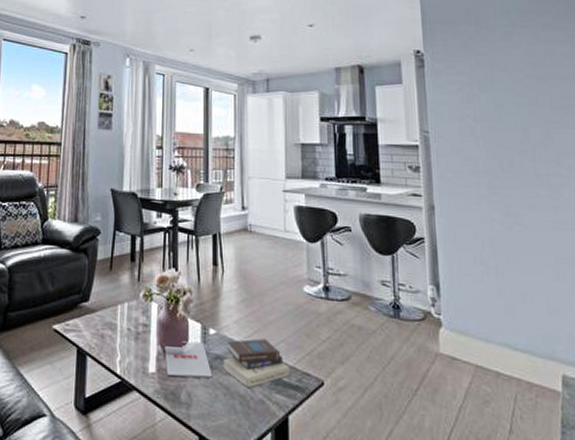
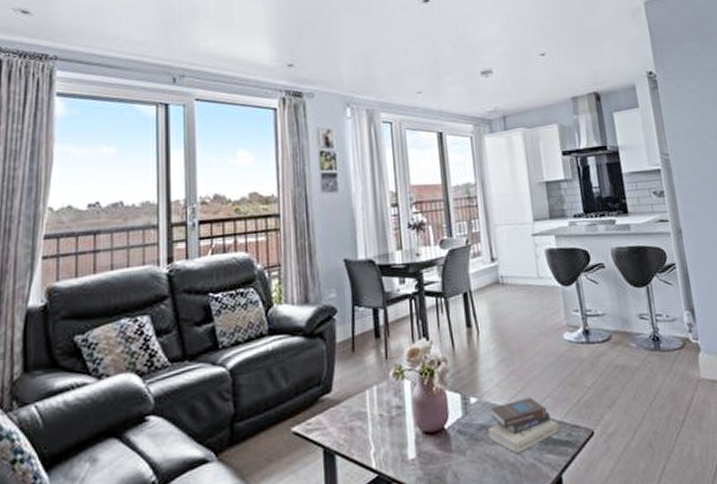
magazine: present [163,341,213,378] -> none [421,414,479,460]

